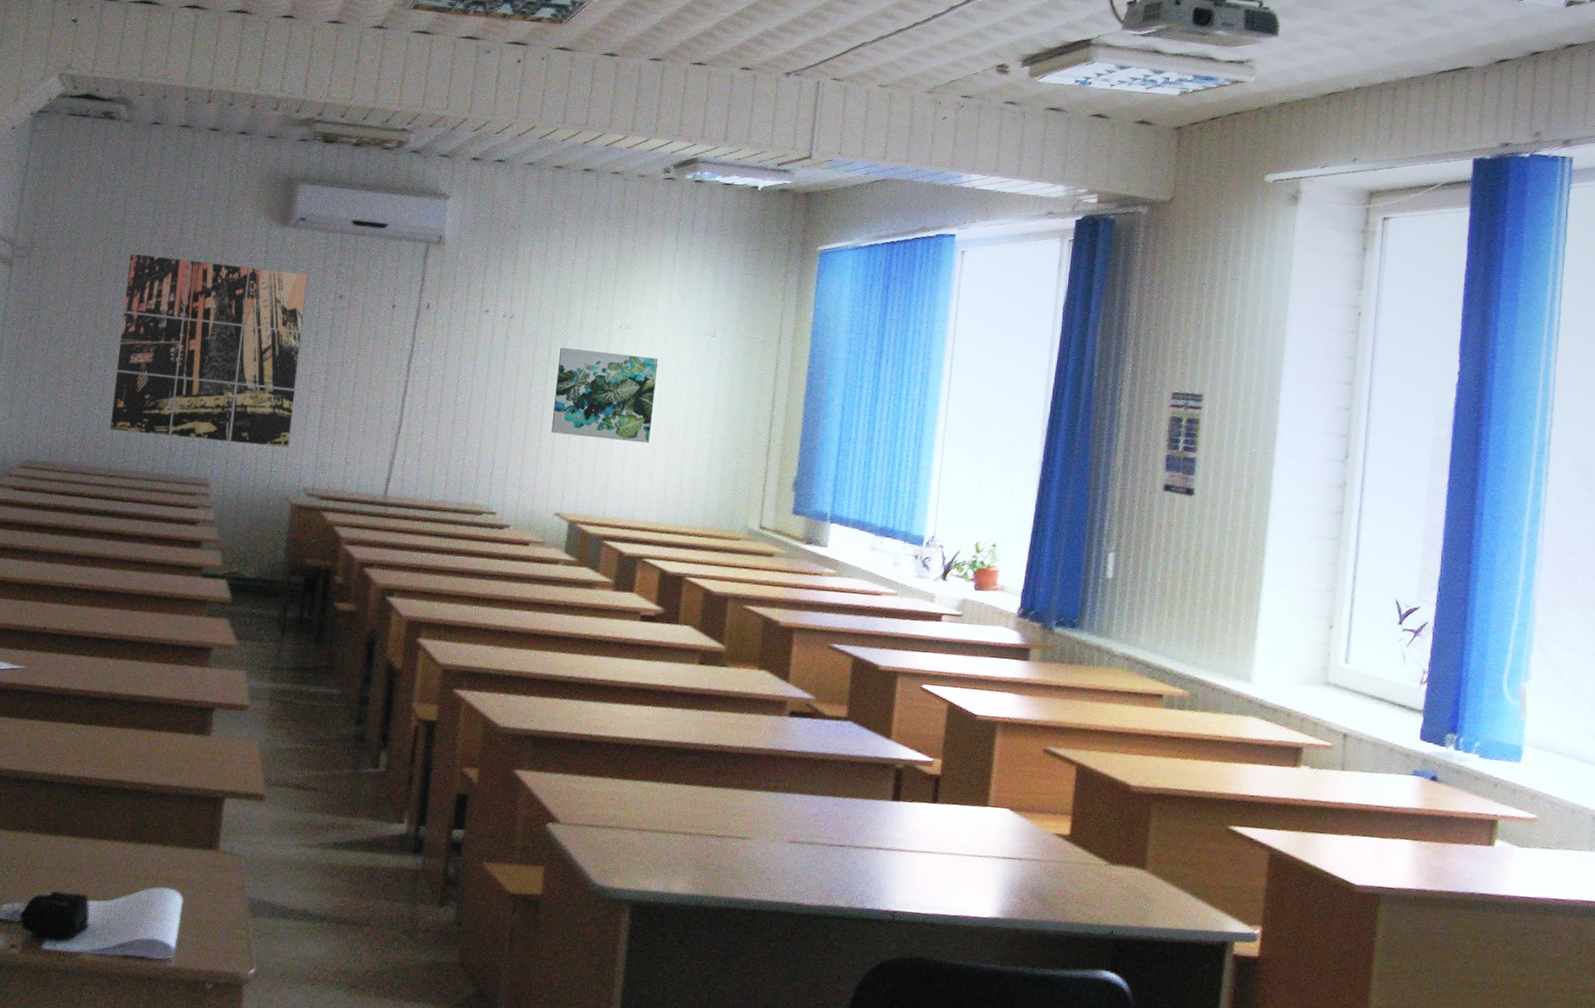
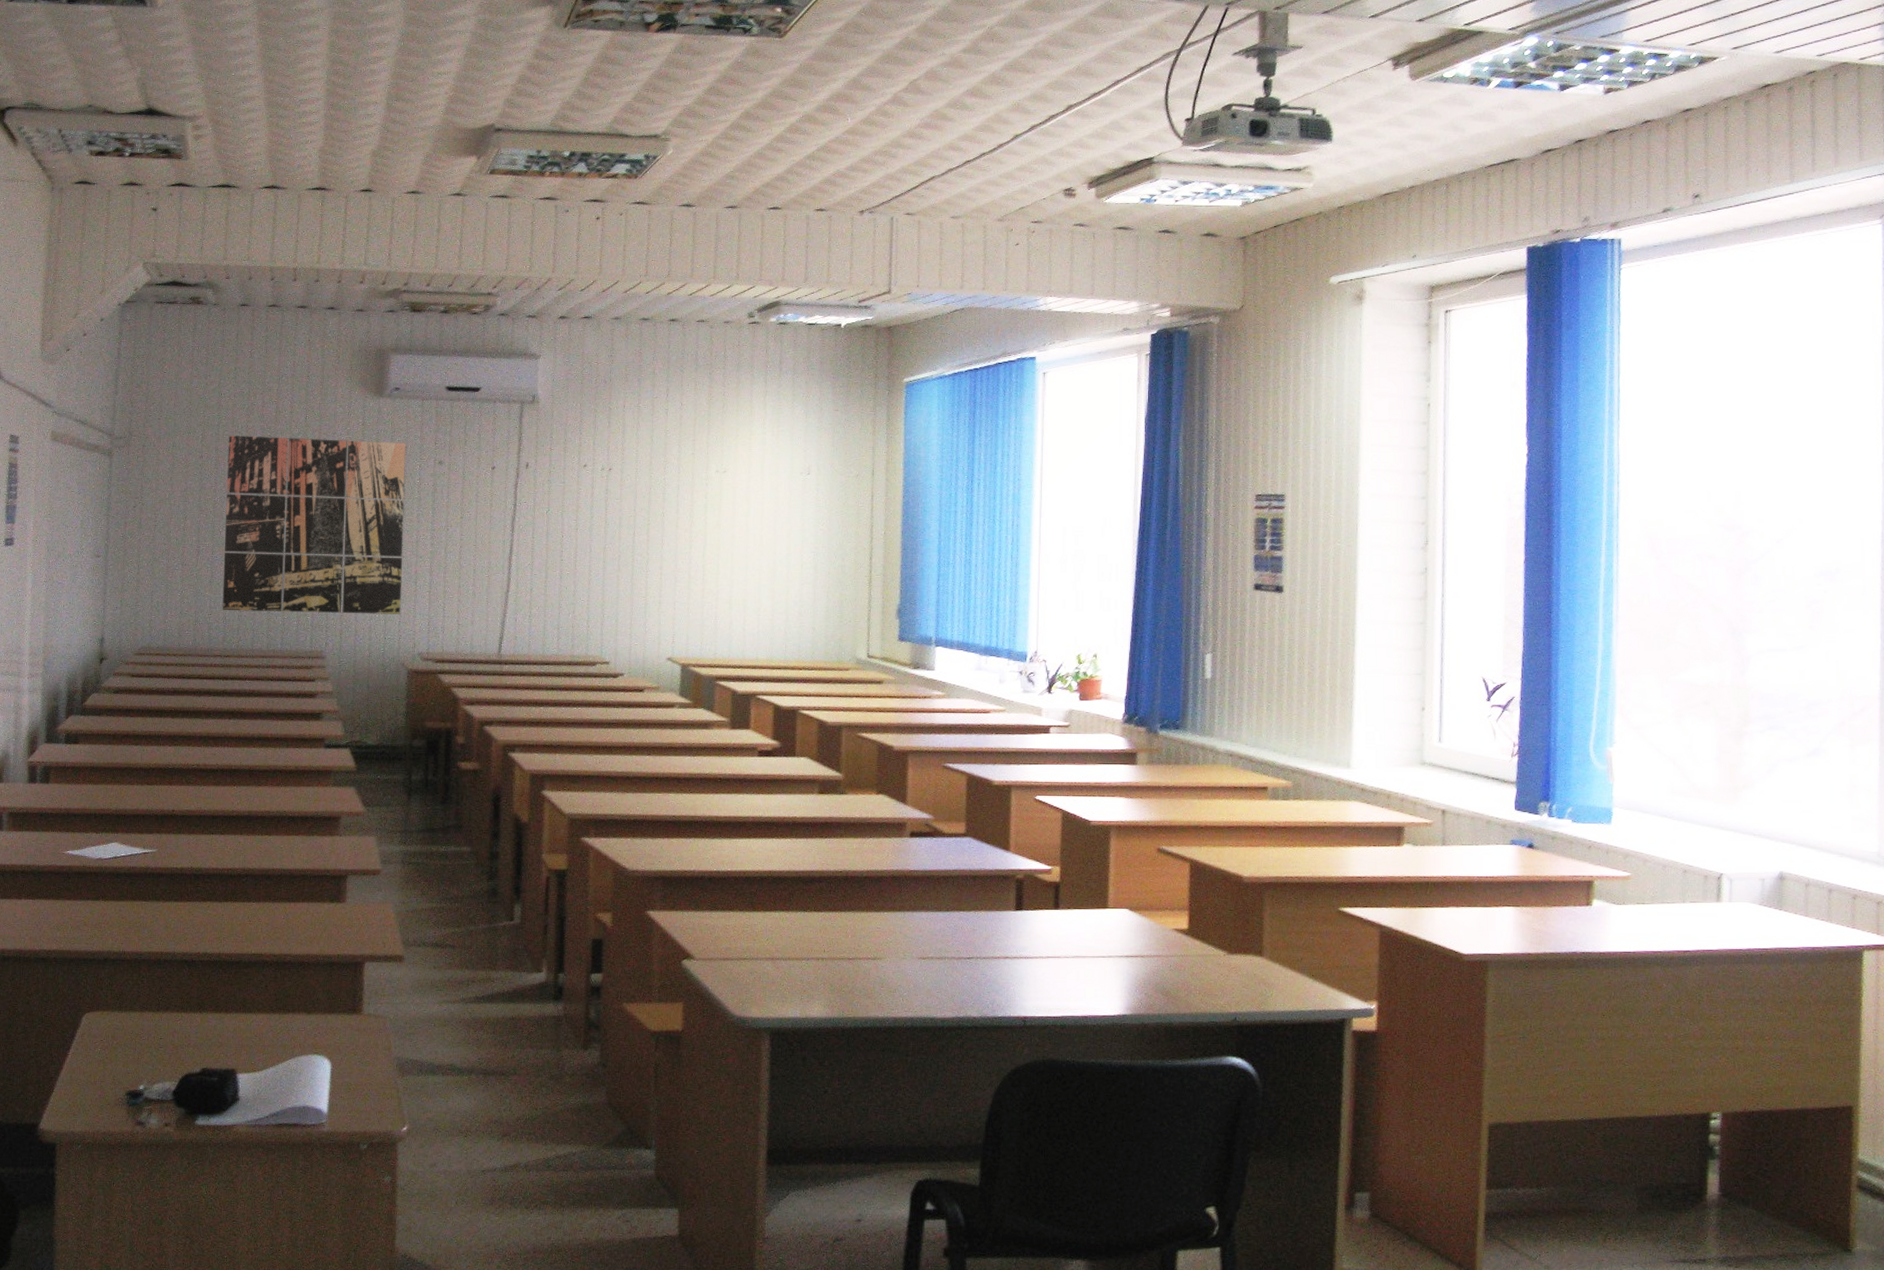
wall art: present [551,347,659,444] -> none [657,495,757,583]

